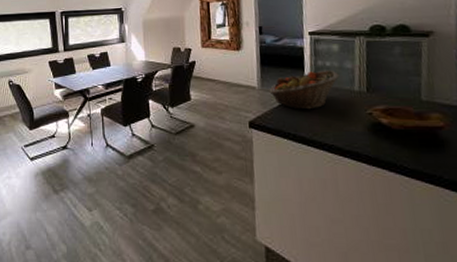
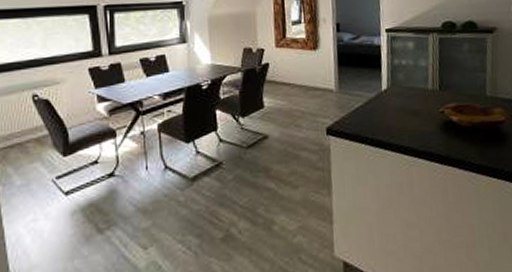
fruit basket: present [269,69,340,110] -> none [347,68,415,112]

